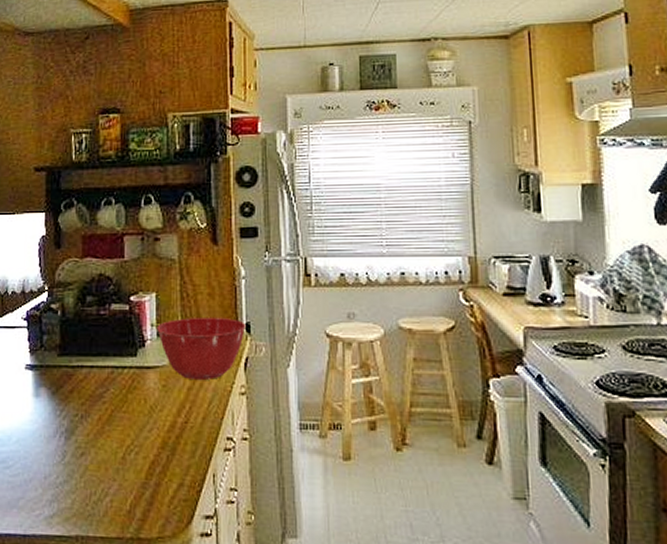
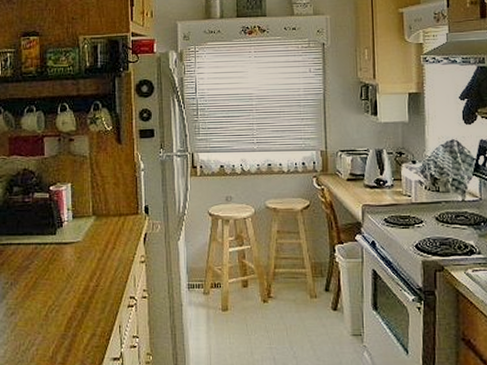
mixing bowl: present [157,318,246,381] -> none [72,203,145,253]

